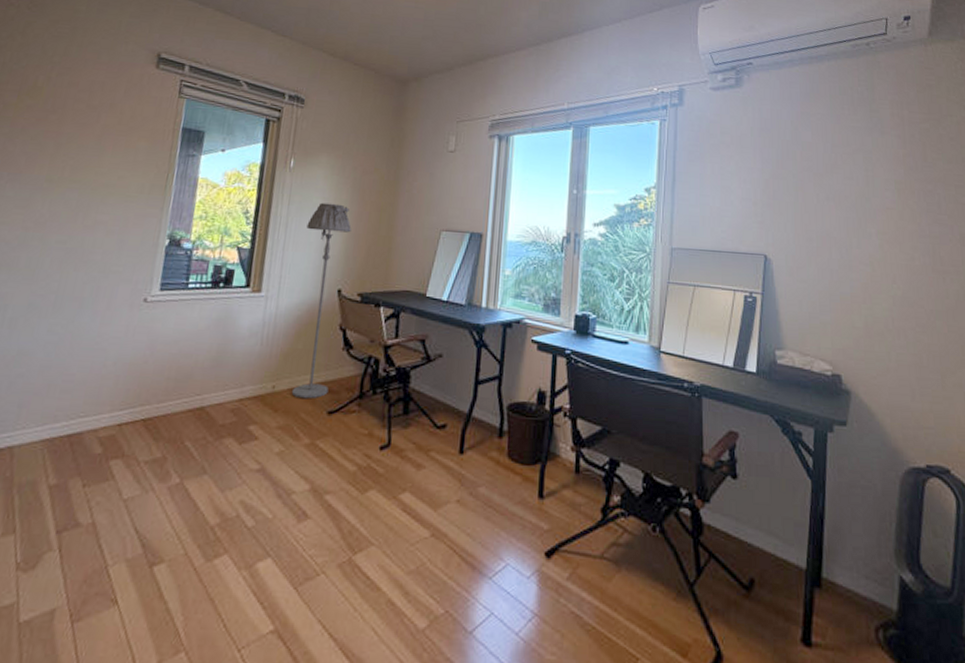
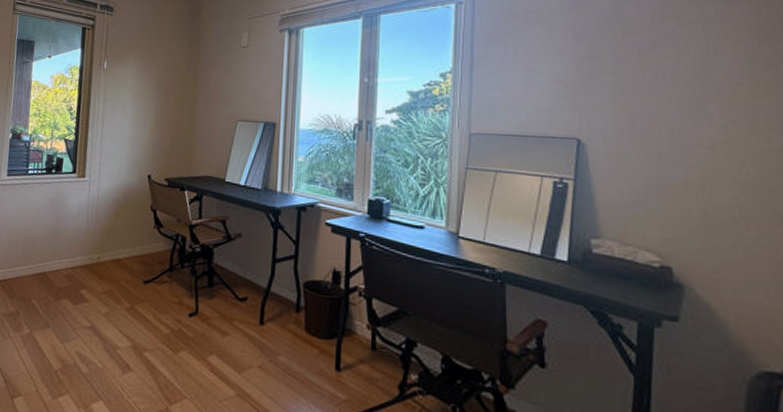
floor lamp: present [291,202,351,399] -> none [113,98,157,270]

